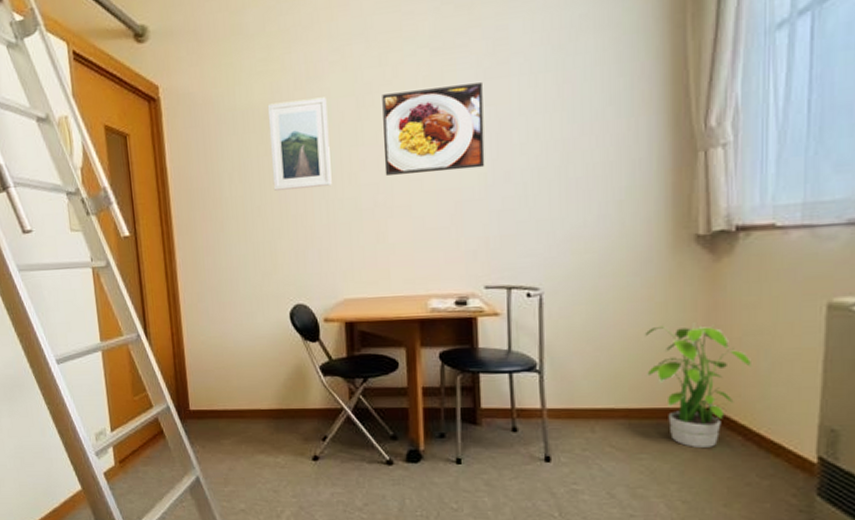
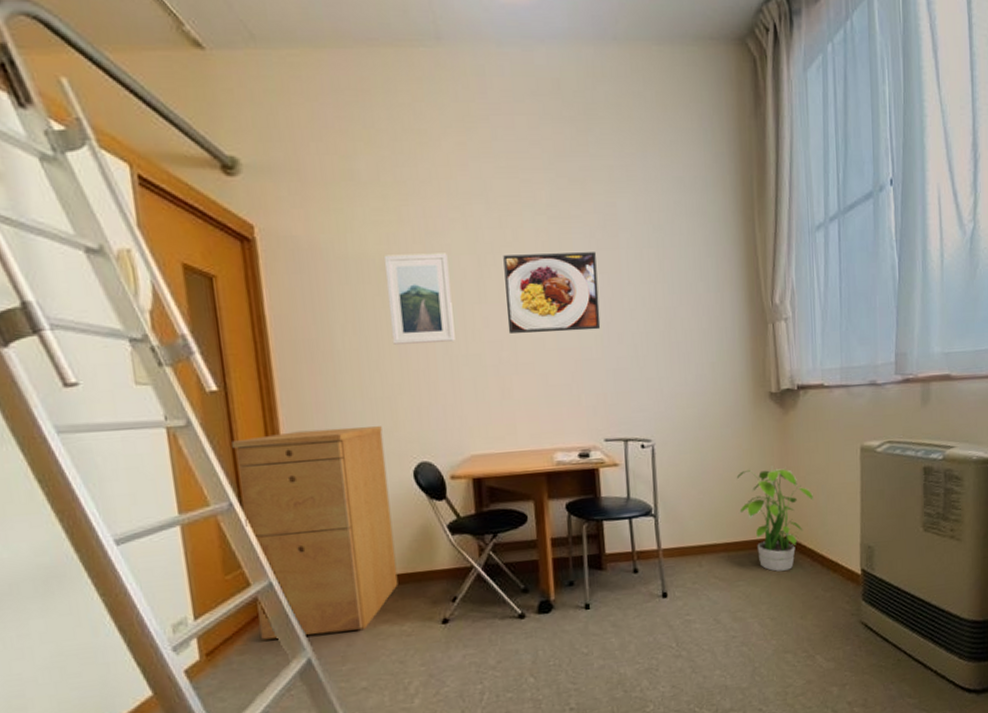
filing cabinet: none [140,269,274,457] -> present [232,426,399,640]

